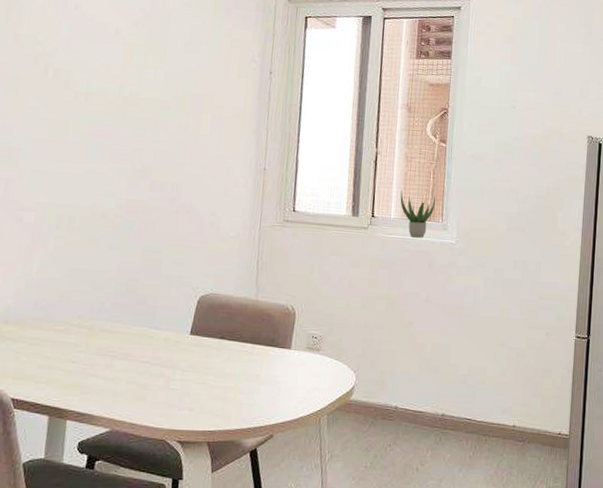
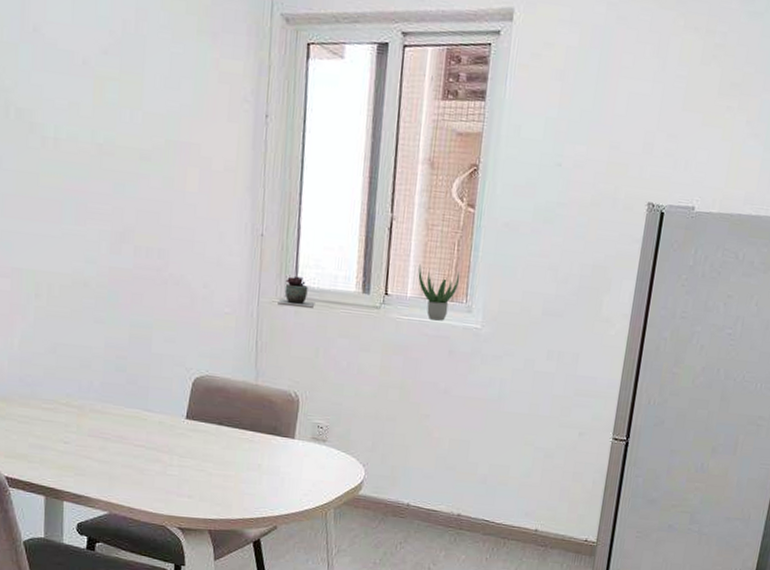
succulent plant: none [277,203,311,231] -> present [278,276,315,309]

